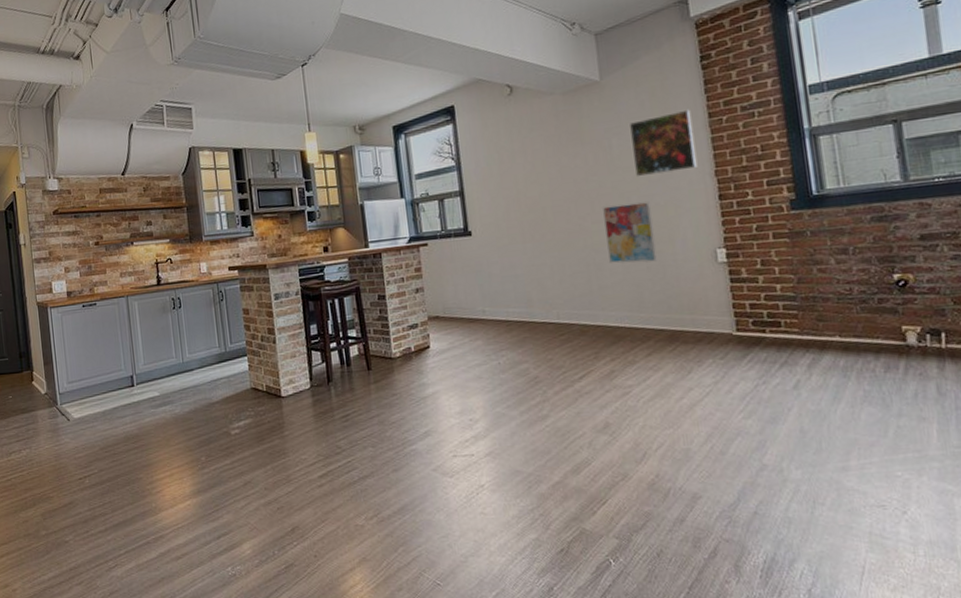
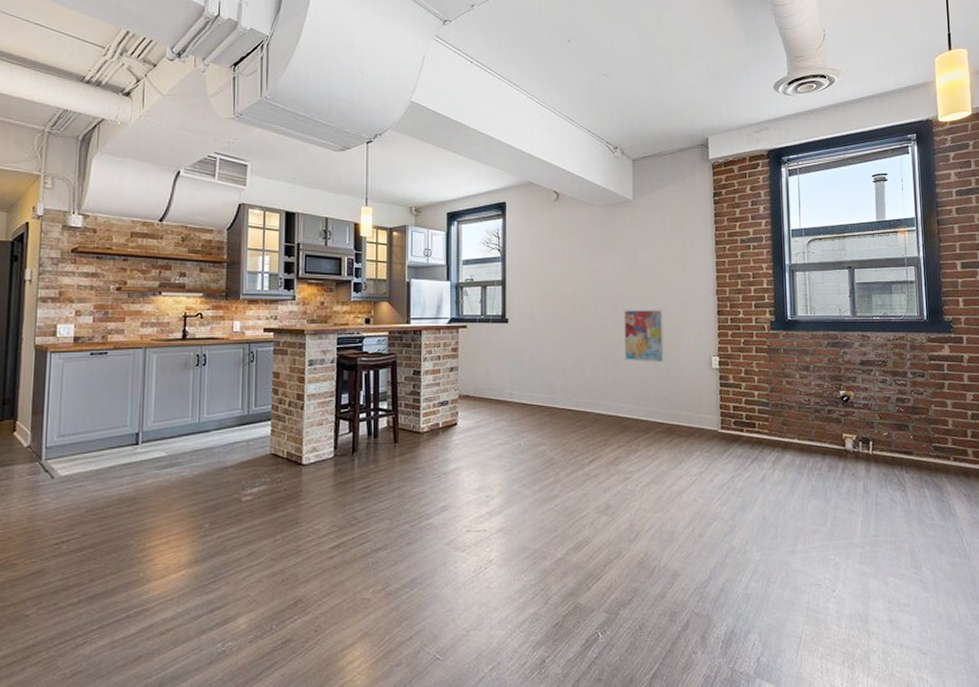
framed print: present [630,109,698,177] -> none [653,235,703,288]

